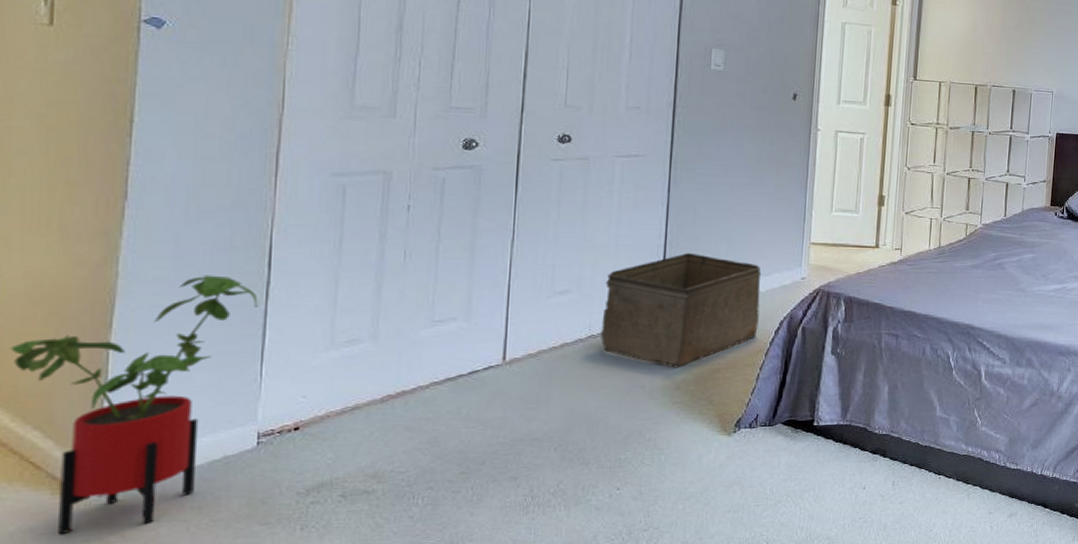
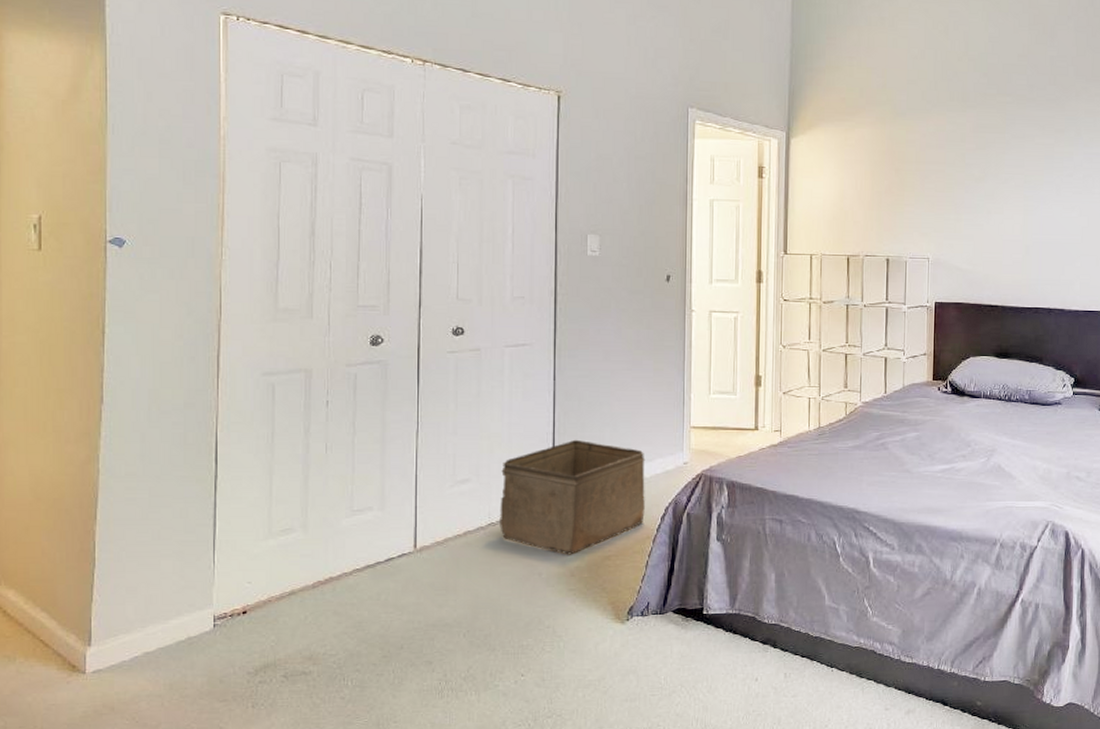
house plant: present [10,275,258,535] -> none [22,470,209,706]

